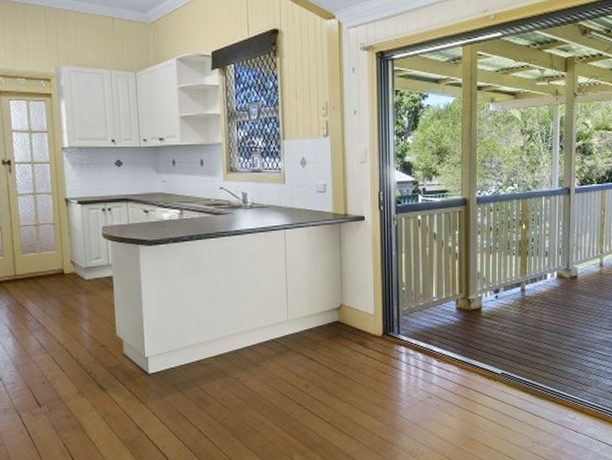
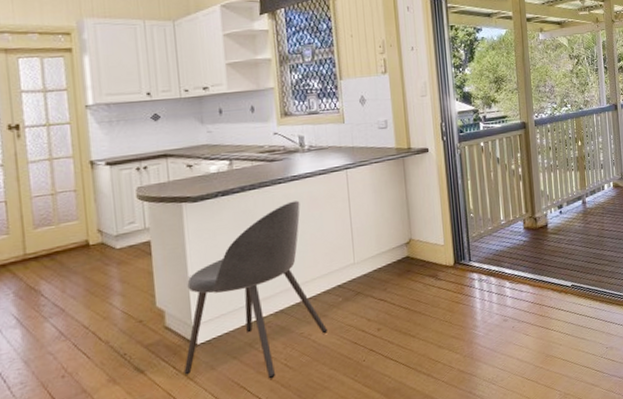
dining chair: none [137,254,260,415] -> present [184,200,327,379]

